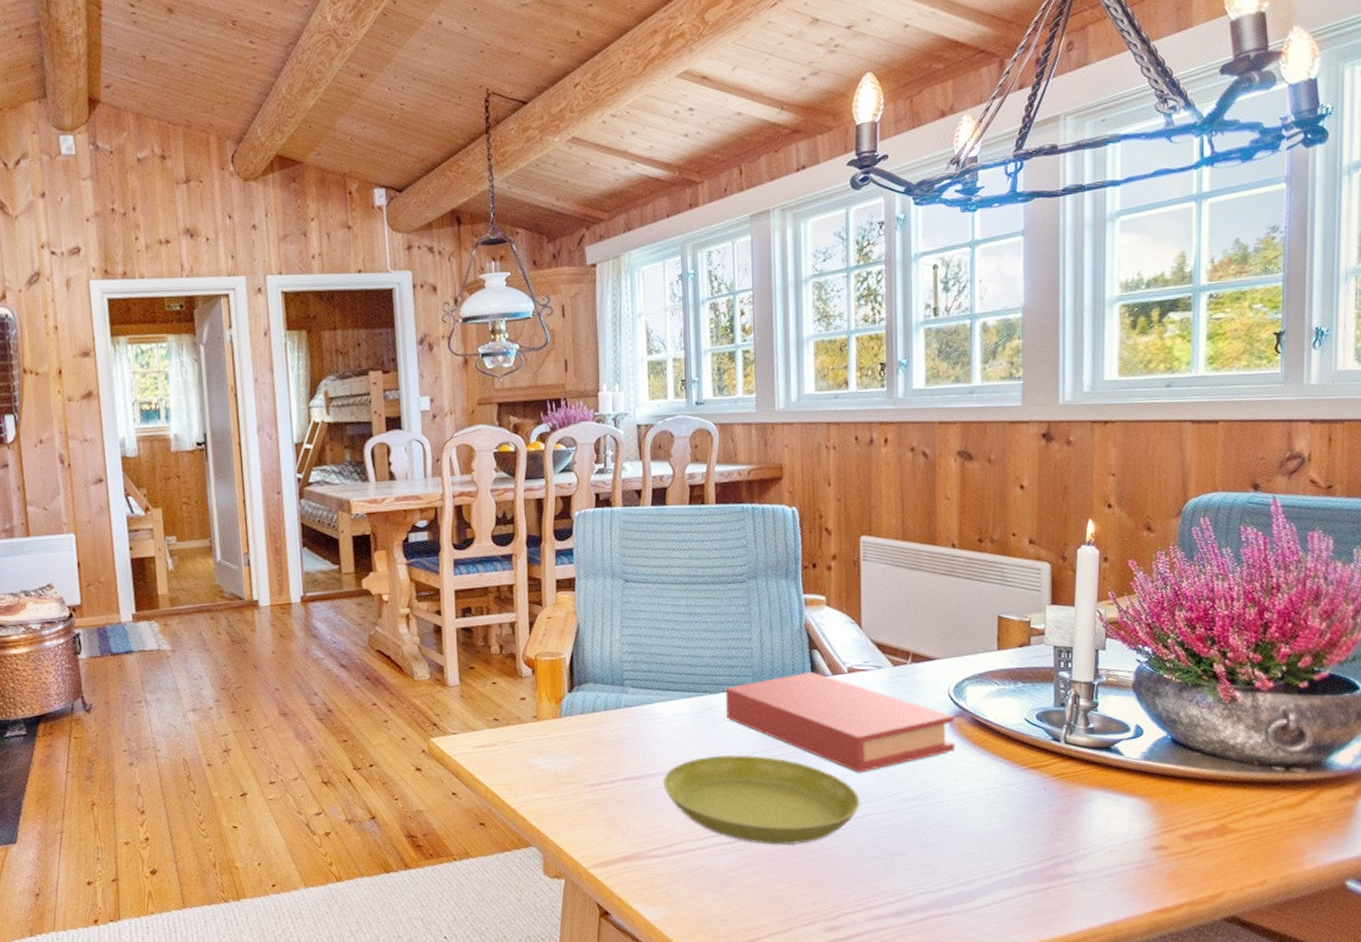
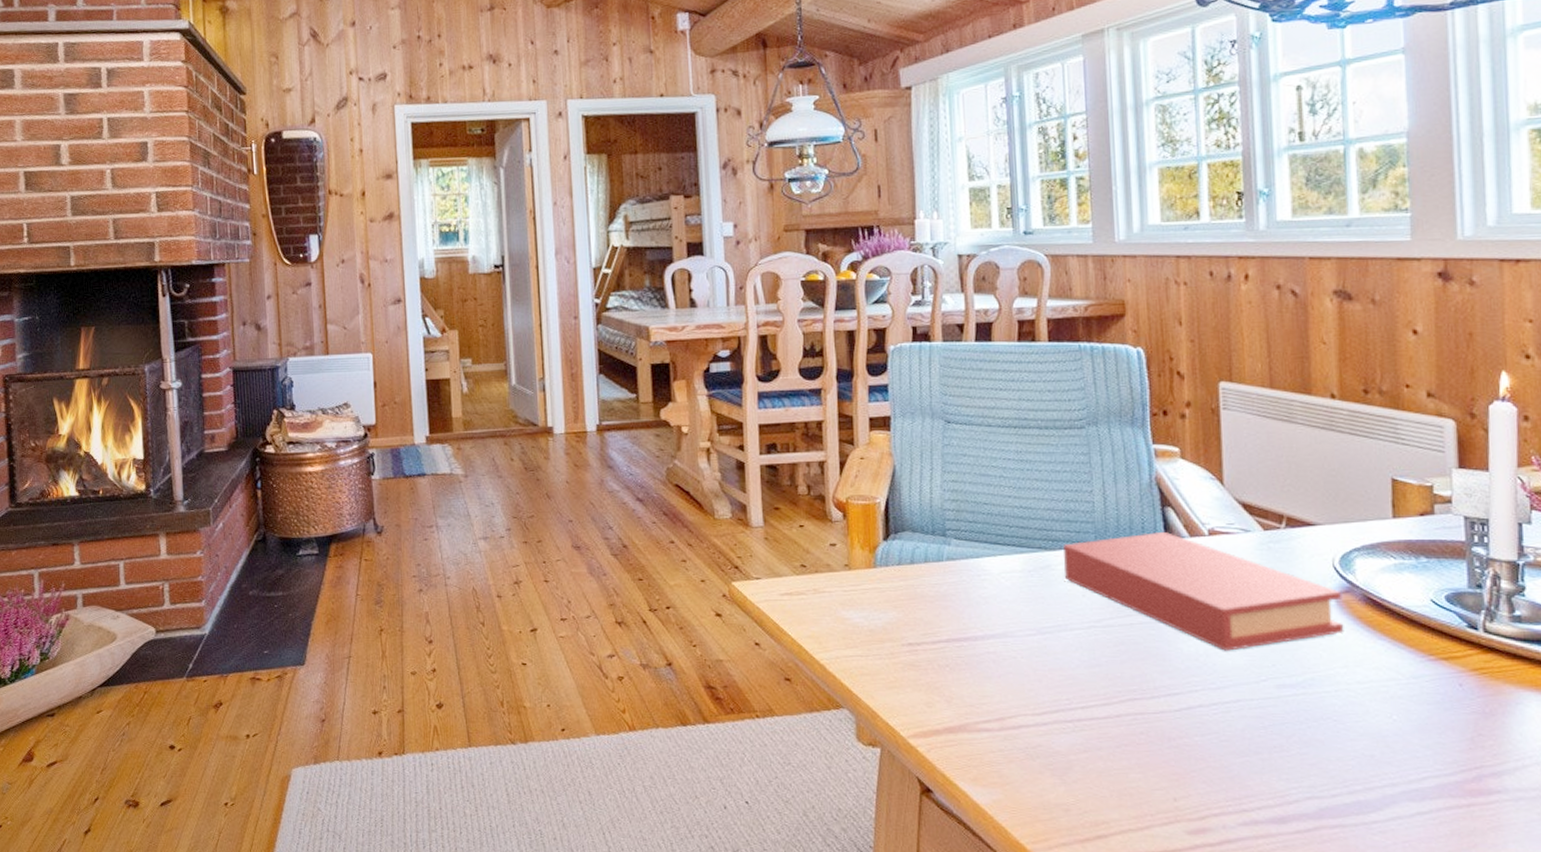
saucer: present [663,754,860,846] -> none [992,620,1228,729]

